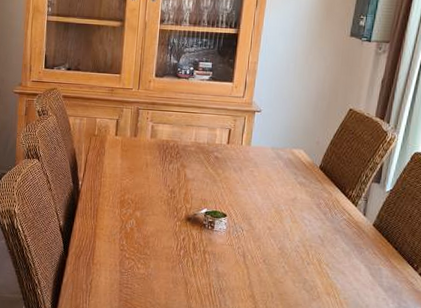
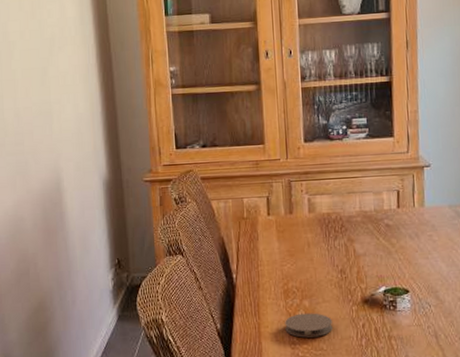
coaster: none [117,221,158,244] -> present [285,313,333,338]

